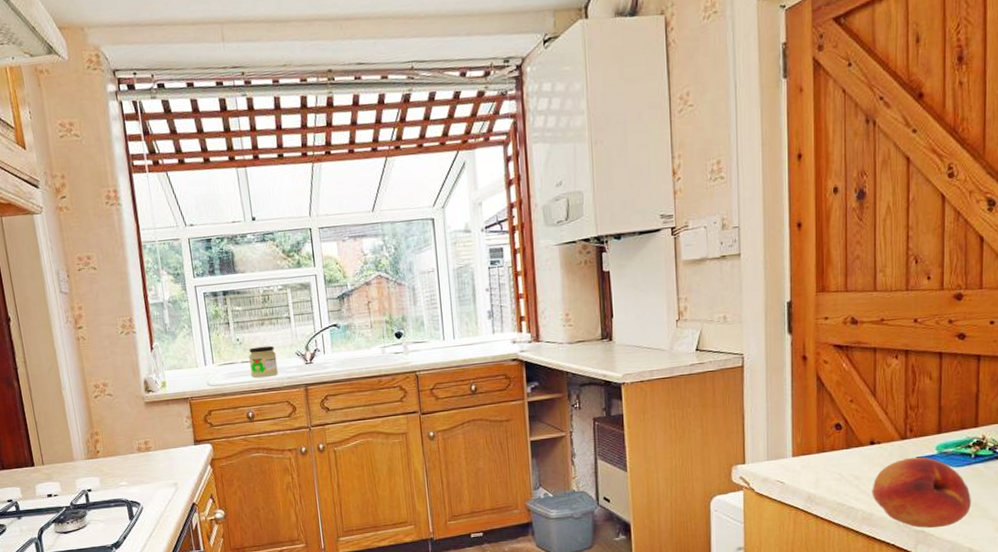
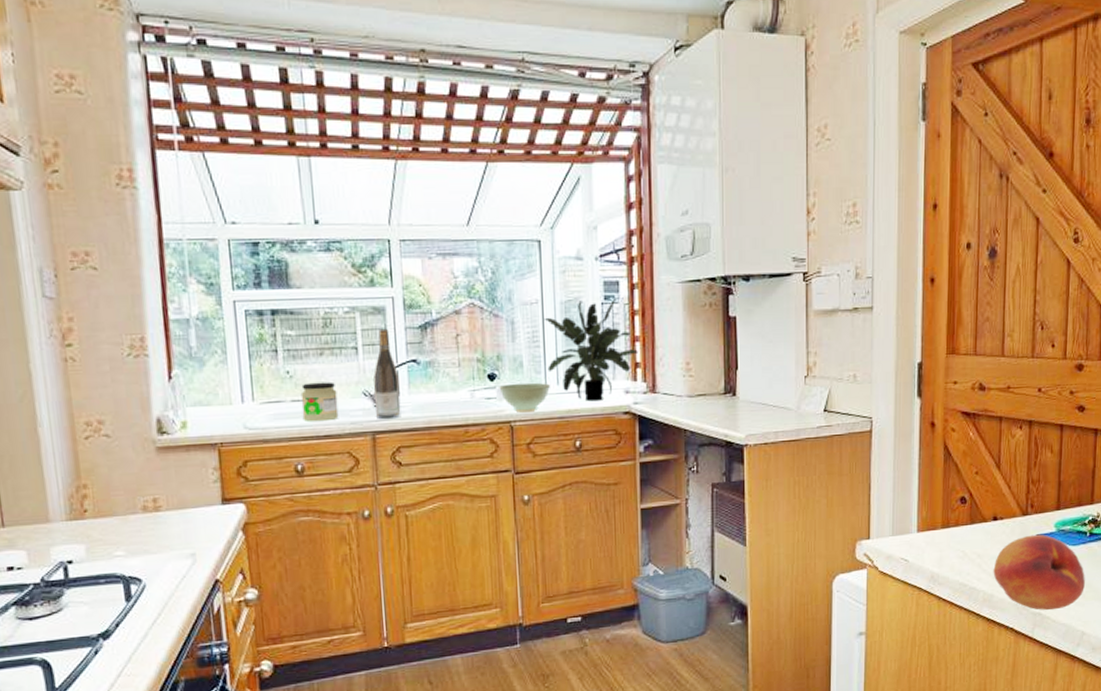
wine bottle: none [303,300,327,375] -> present [373,328,401,420]
bowl: none [405,338,448,364] -> present [499,382,550,413]
potted plant: none [440,262,522,352] -> present [544,298,638,402]

